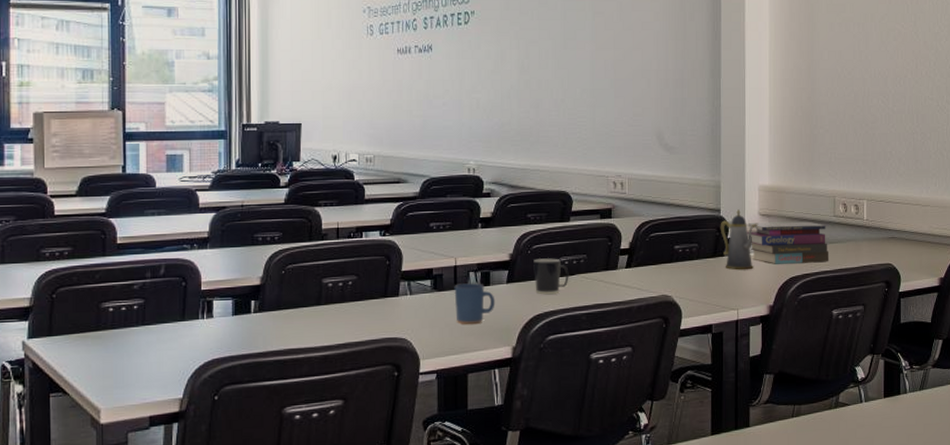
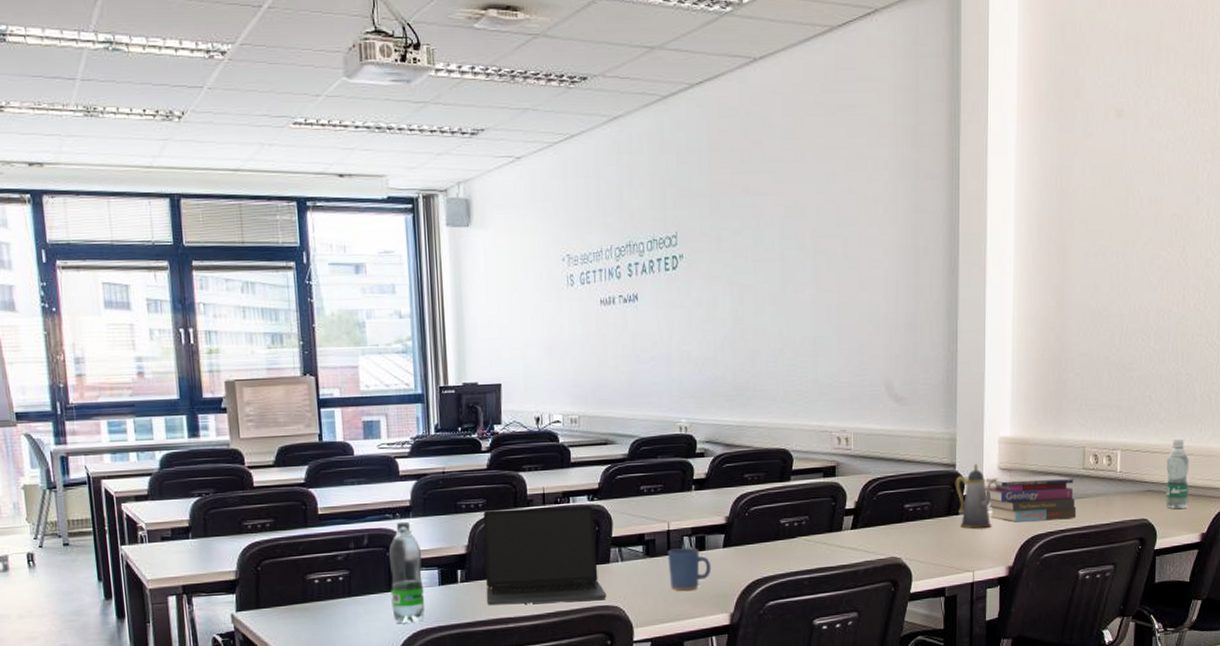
bottle: none [184,252,218,353] -> present [388,521,425,624]
laptop: none [278,240,395,336] -> present [483,505,607,606]
mug: present [533,258,569,295] -> none [751,520,790,559]
bottle: none [907,192,927,255] -> present [1166,439,1190,509]

